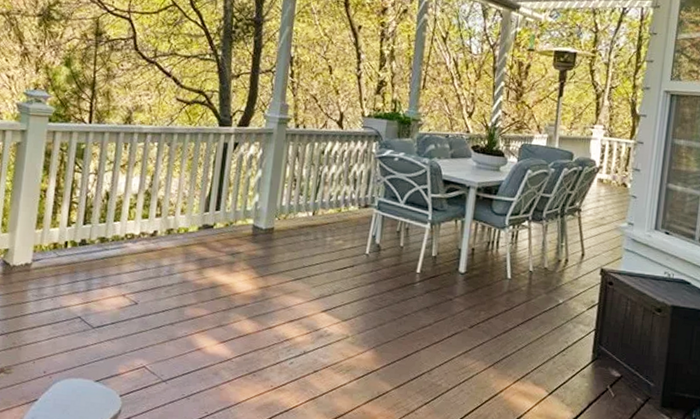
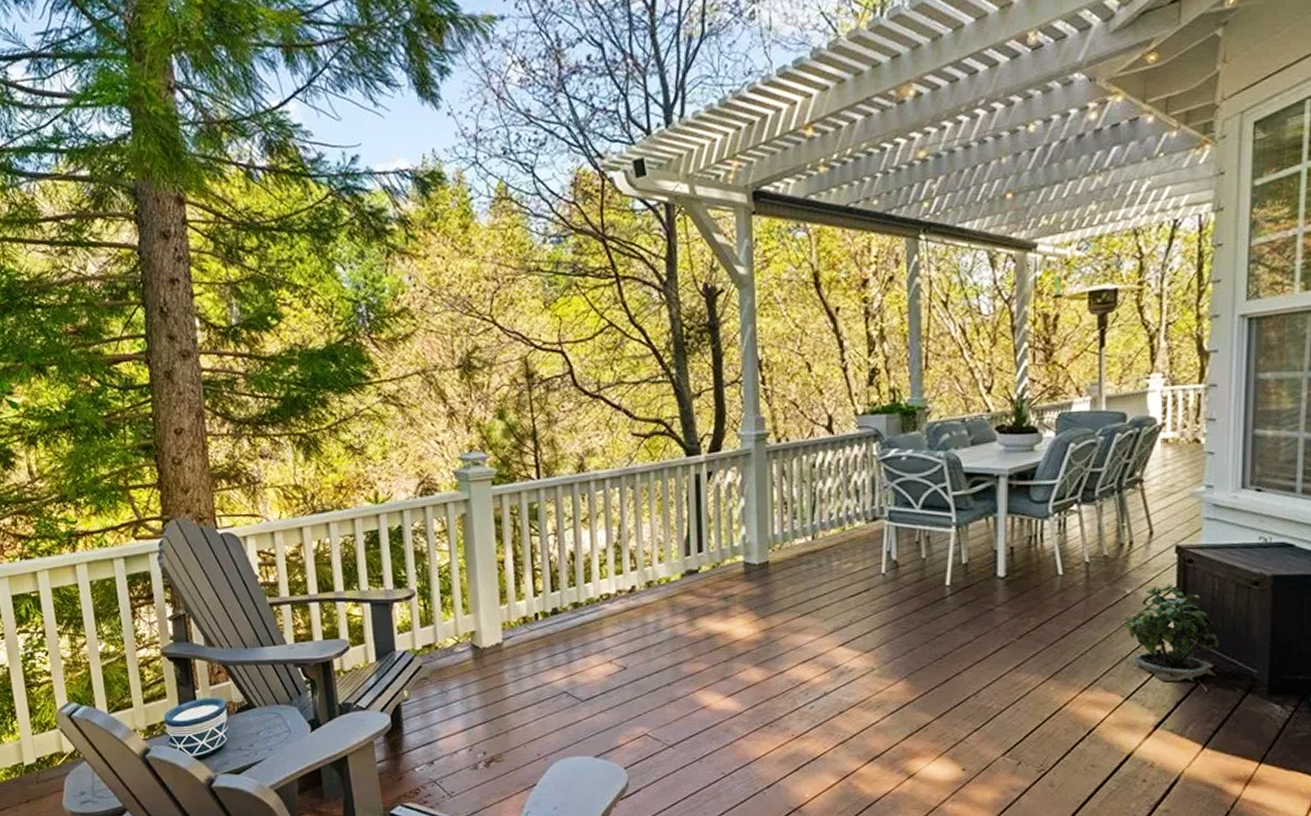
potted plant: none [554,301,627,386] -> present [1124,586,1220,682]

